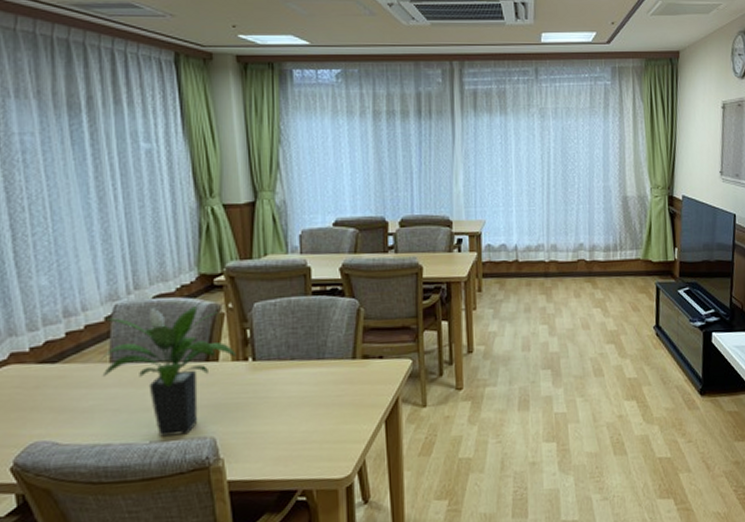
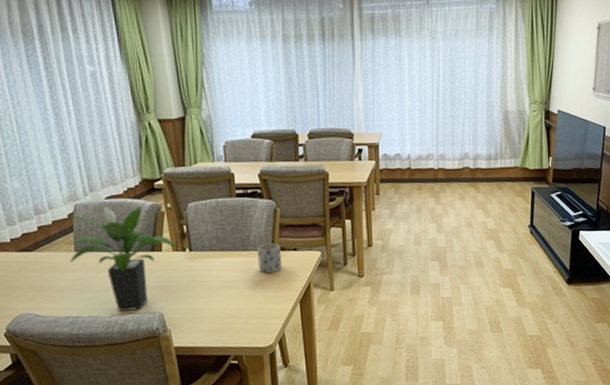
mug: none [335,349,364,387] -> present [257,243,282,273]

